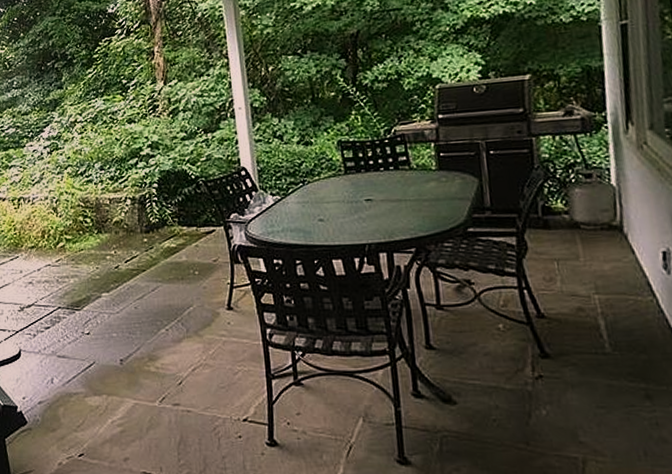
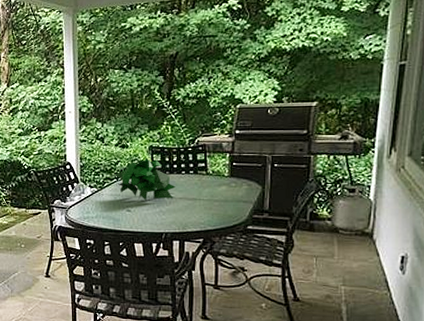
plant: none [300,153,374,207] -> present [115,156,176,201]

